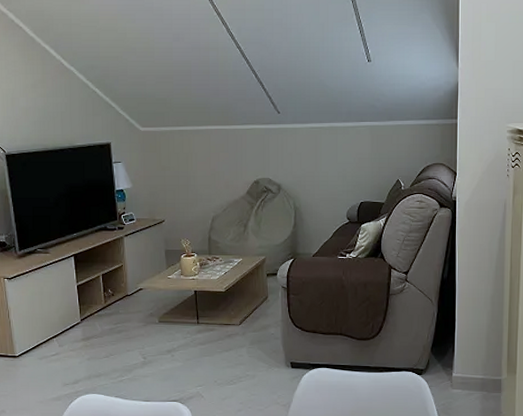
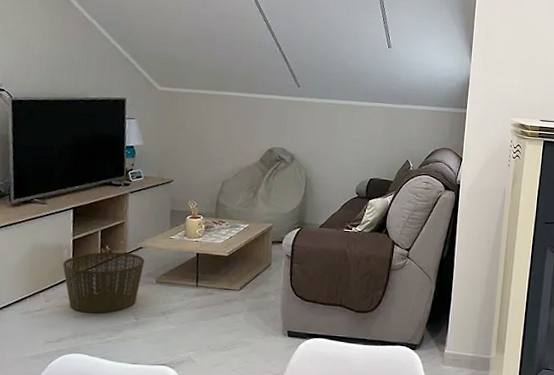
basket: none [71,295,146,355] -> present [63,251,145,314]

